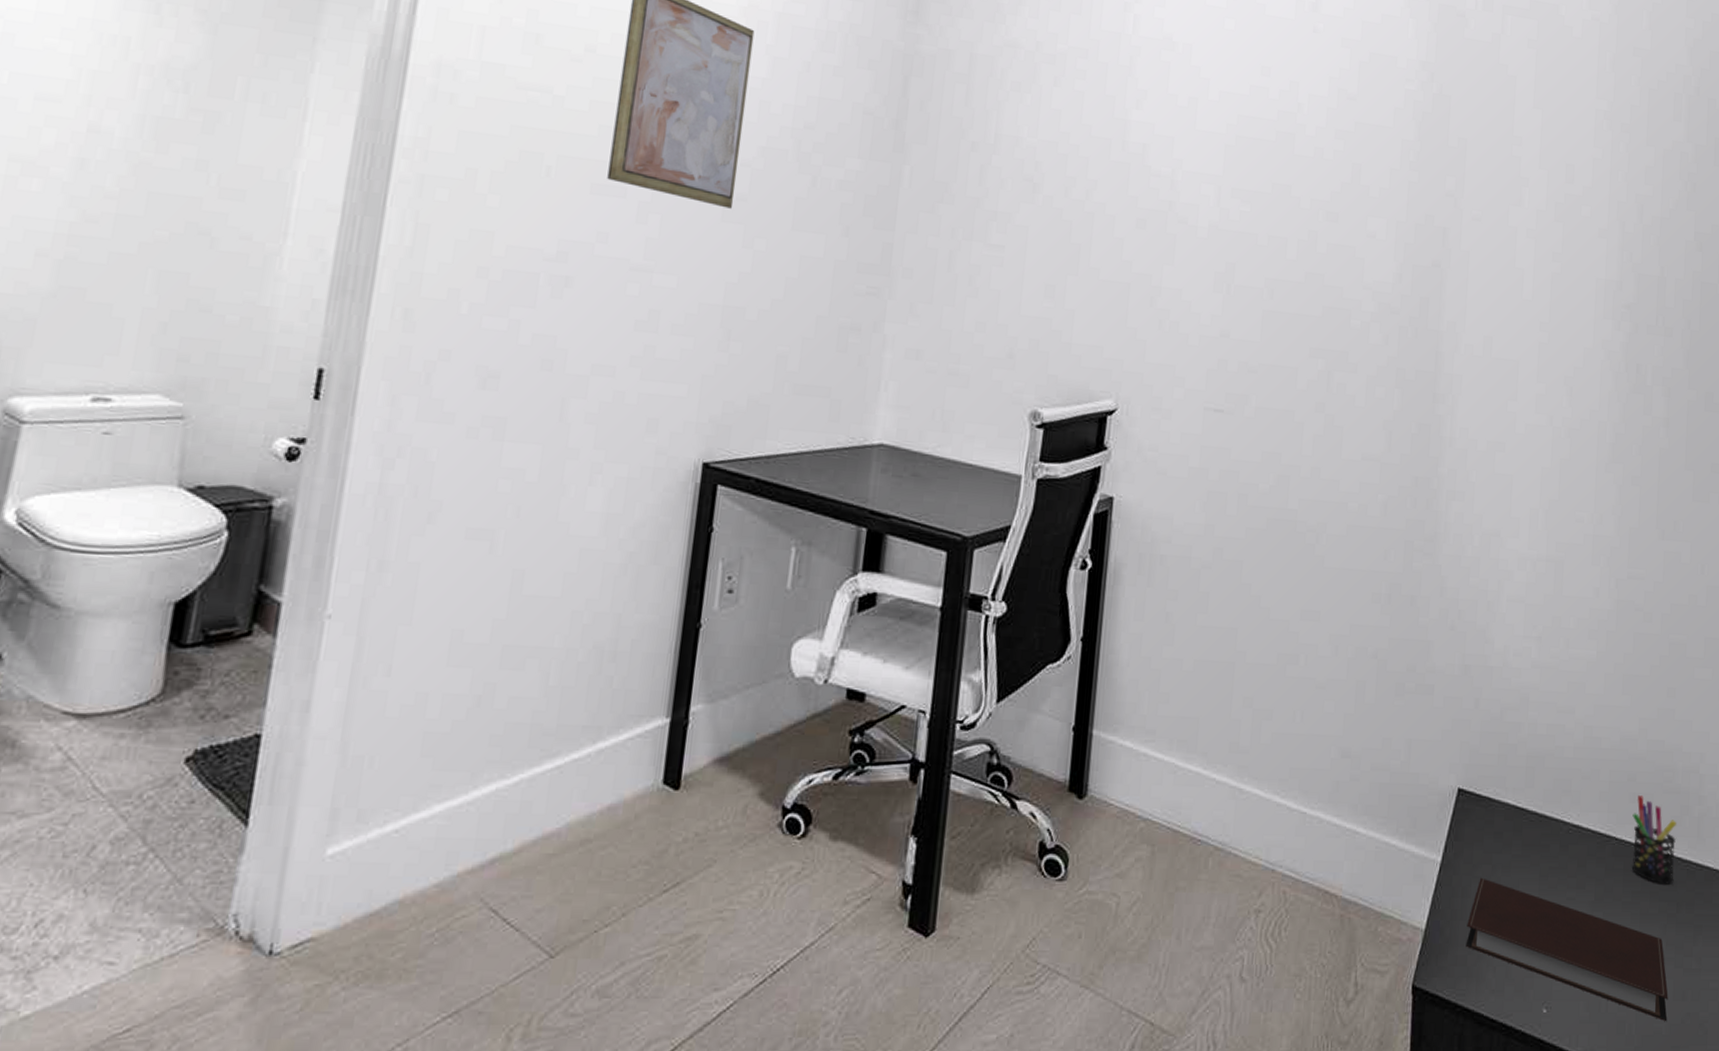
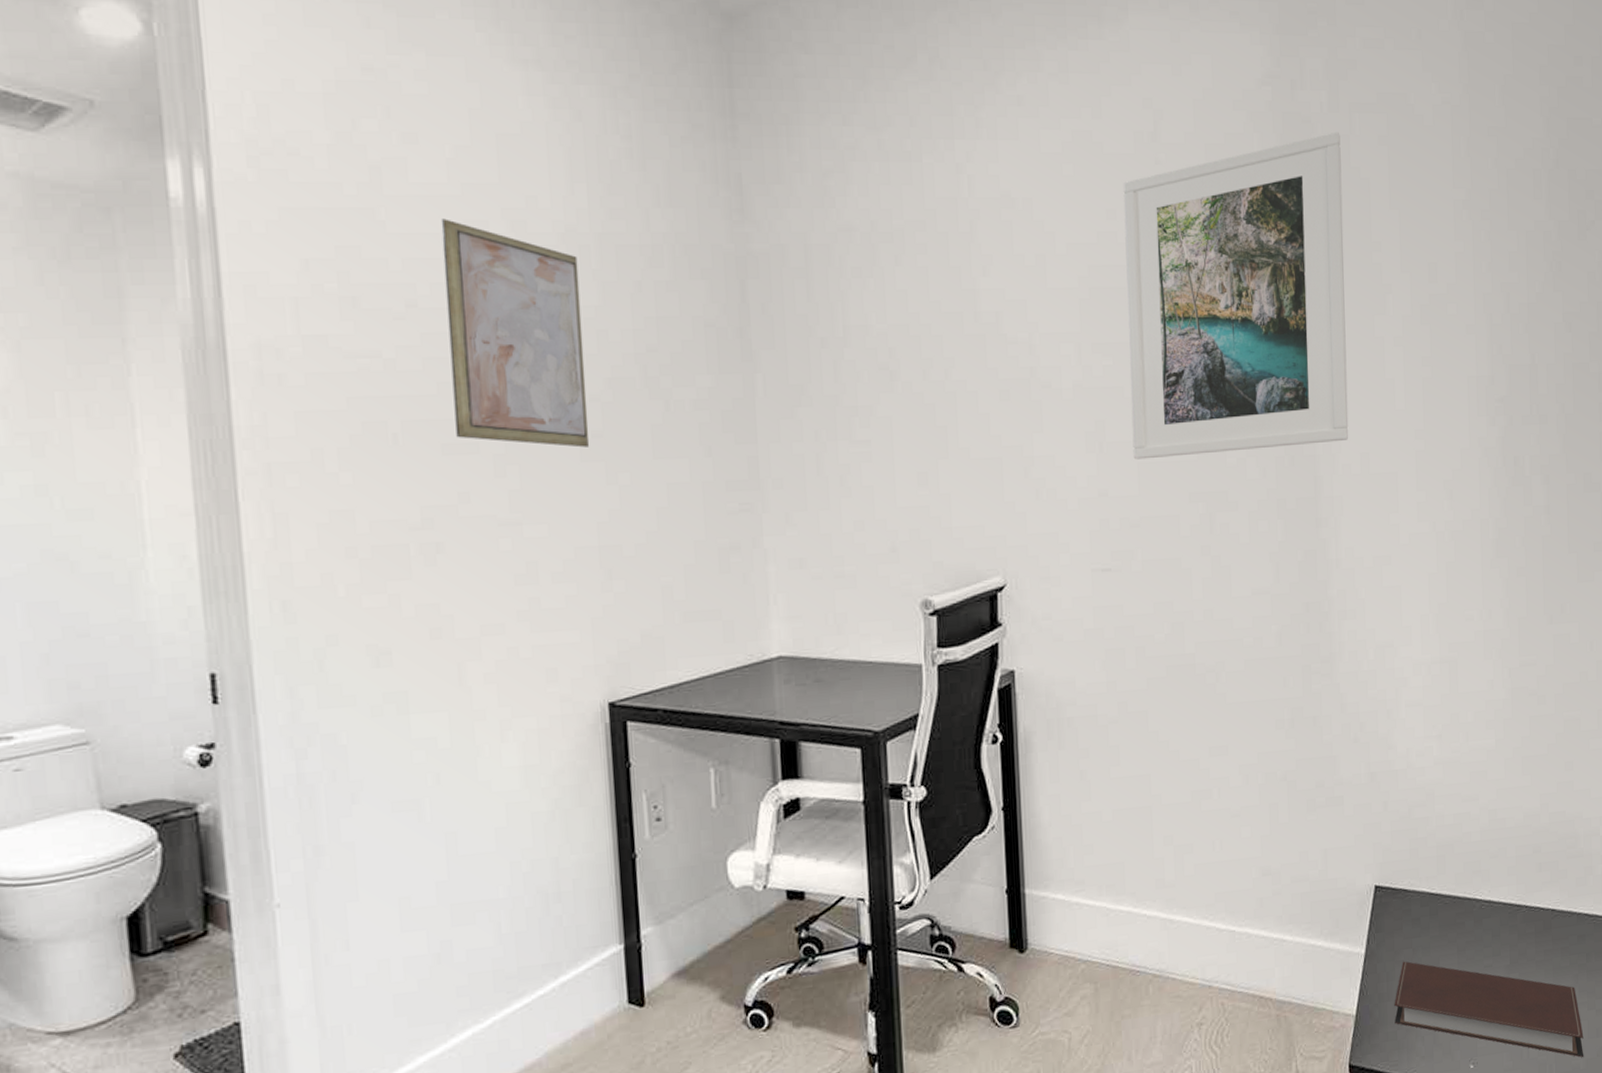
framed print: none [1259,29,1492,322] -> present [1123,132,1349,460]
pen holder: present [1631,795,1677,885] -> none [1540,864,1582,940]

